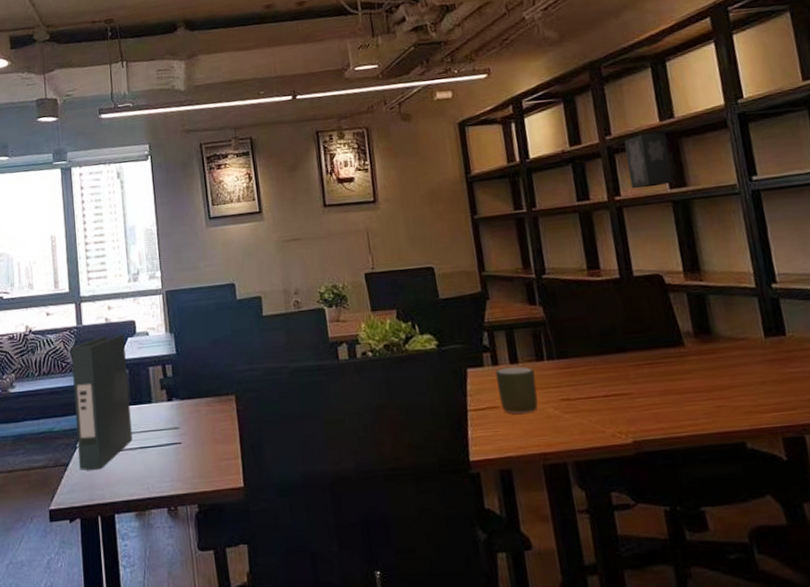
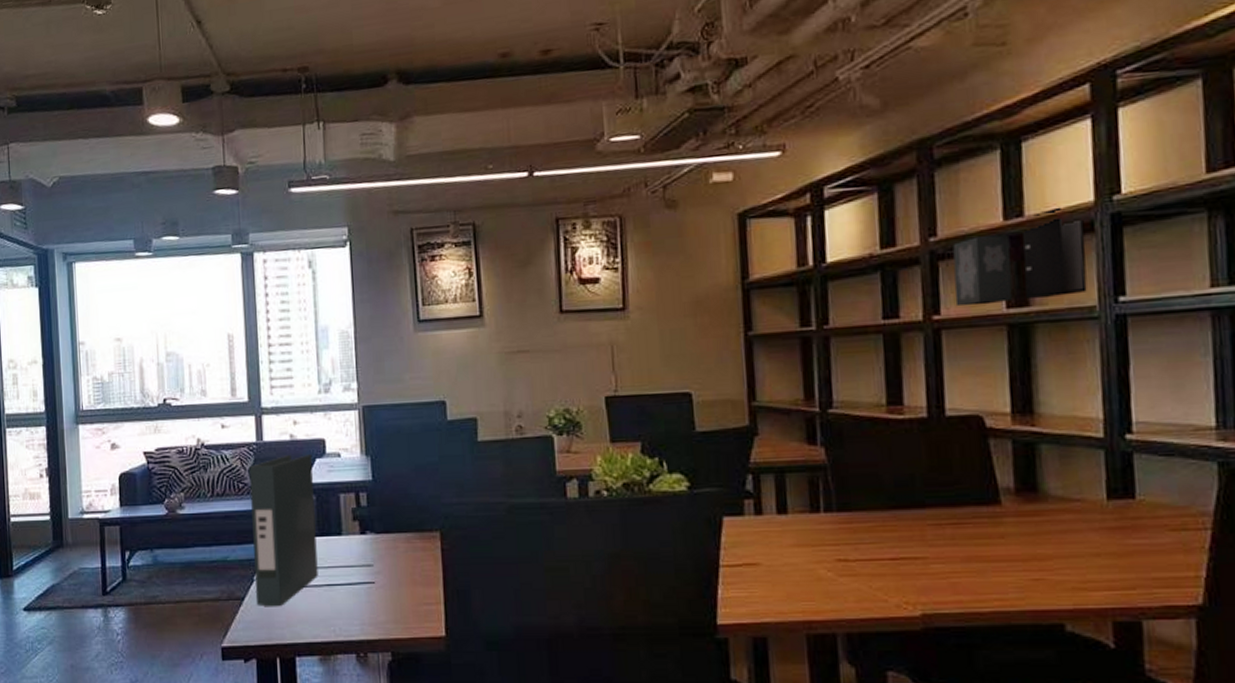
mug: present [495,366,538,415] -> none [758,518,808,574]
binder: none [675,109,729,180] -> present [1022,207,1087,299]

